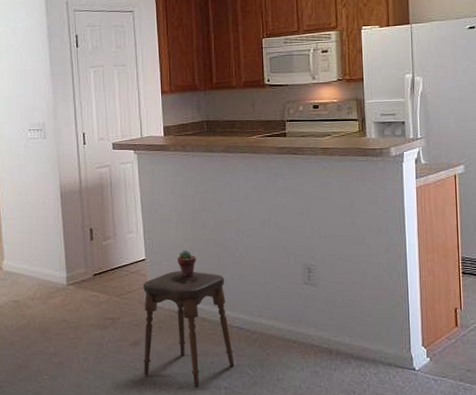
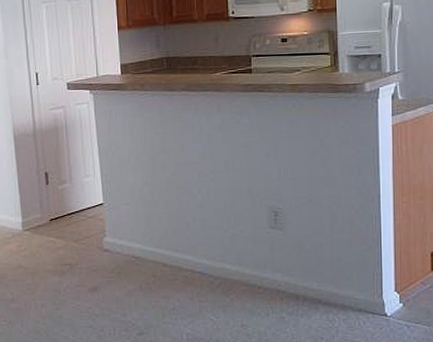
stool: present [143,270,235,388] -> none [101,214,197,334]
potted succulent: present [177,250,196,277] -> none [137,193,156,221]

